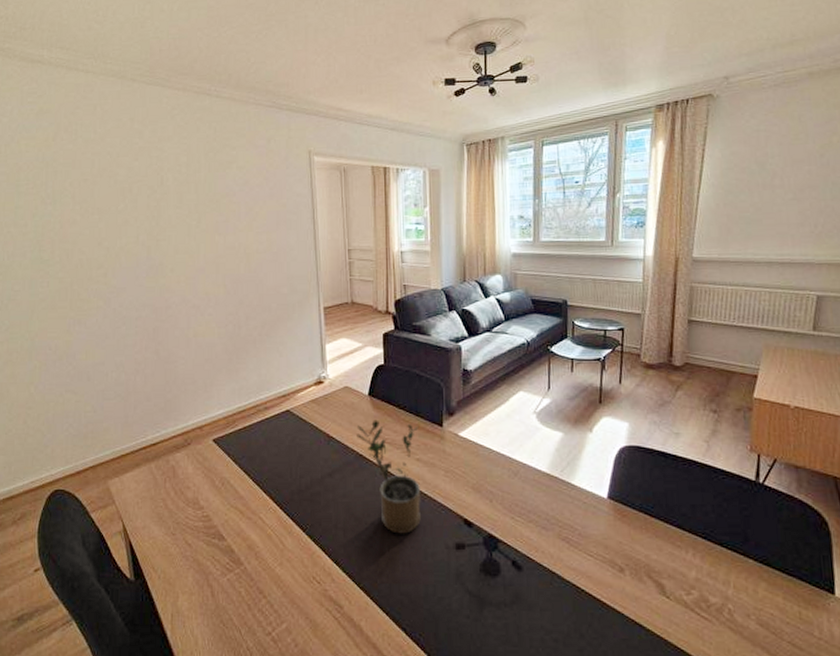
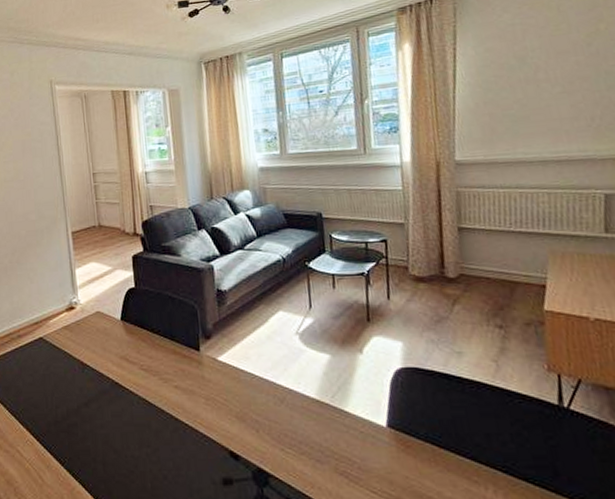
potted plant: present [357,419,421,534] -> none [111,345,183,468]

